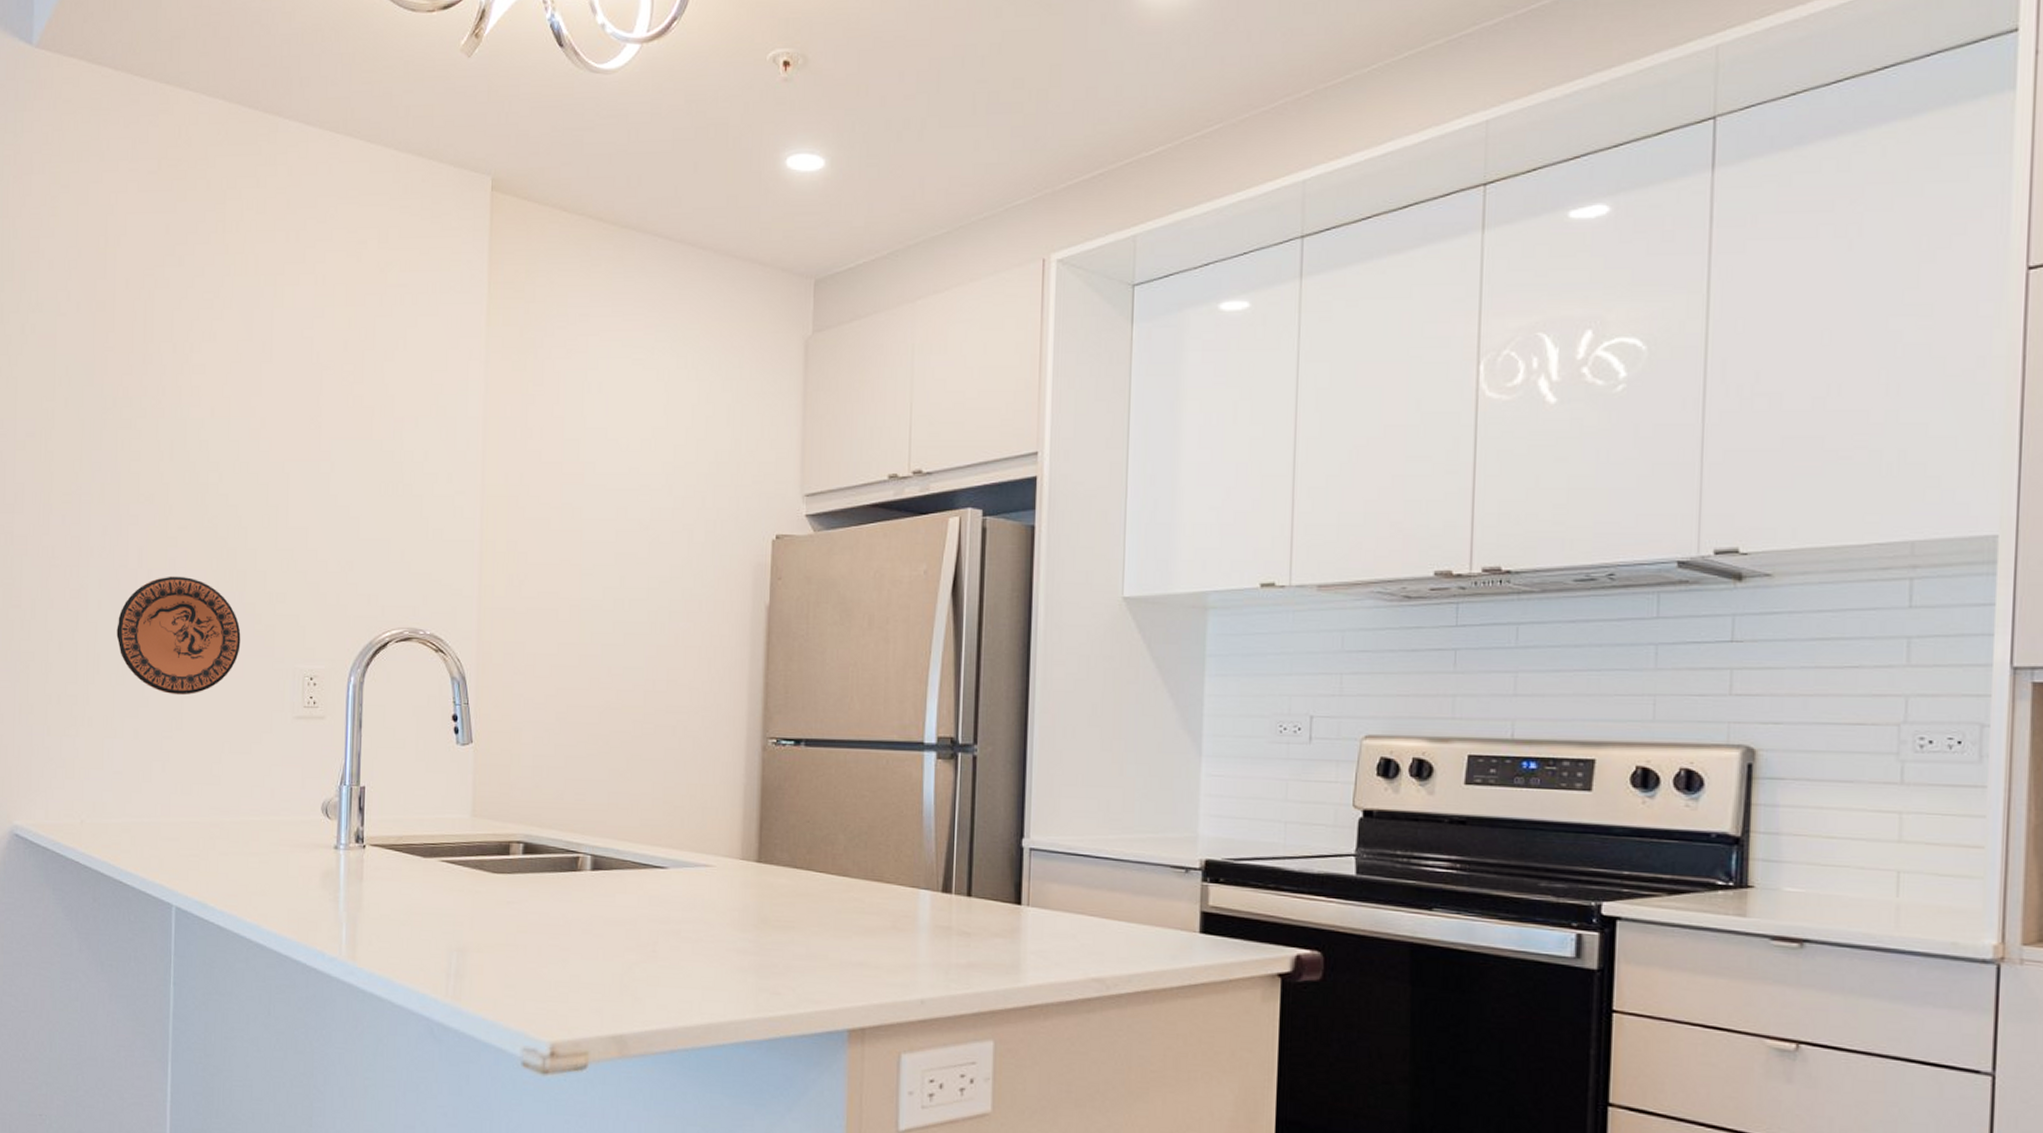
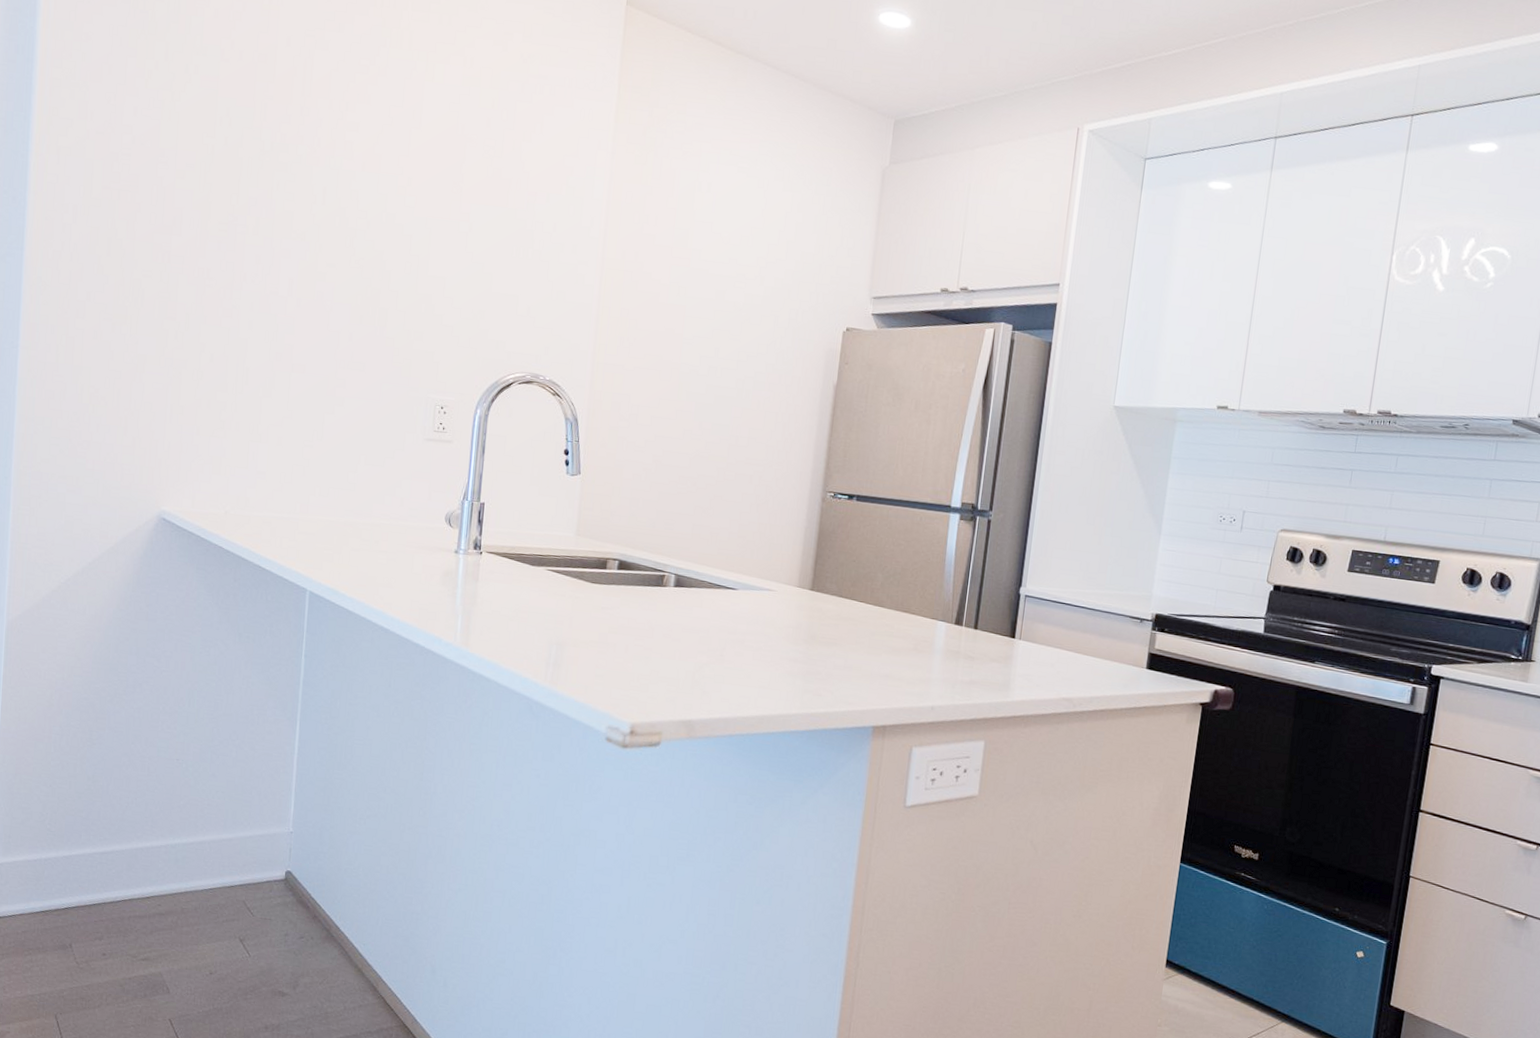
decorative plate: present [116,576,241,696] -> none [265,306,380,412]

